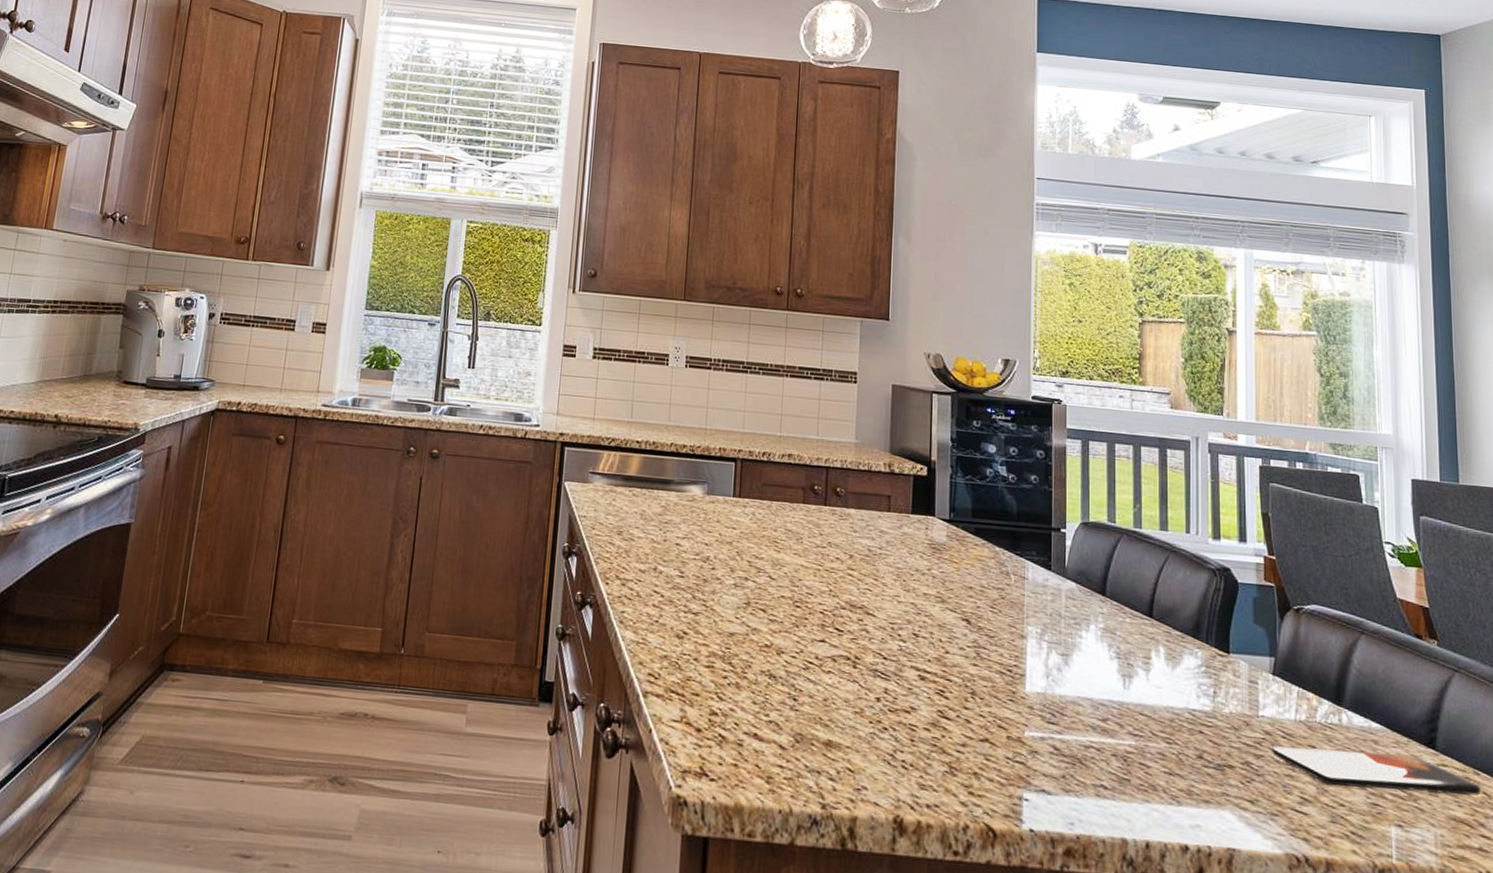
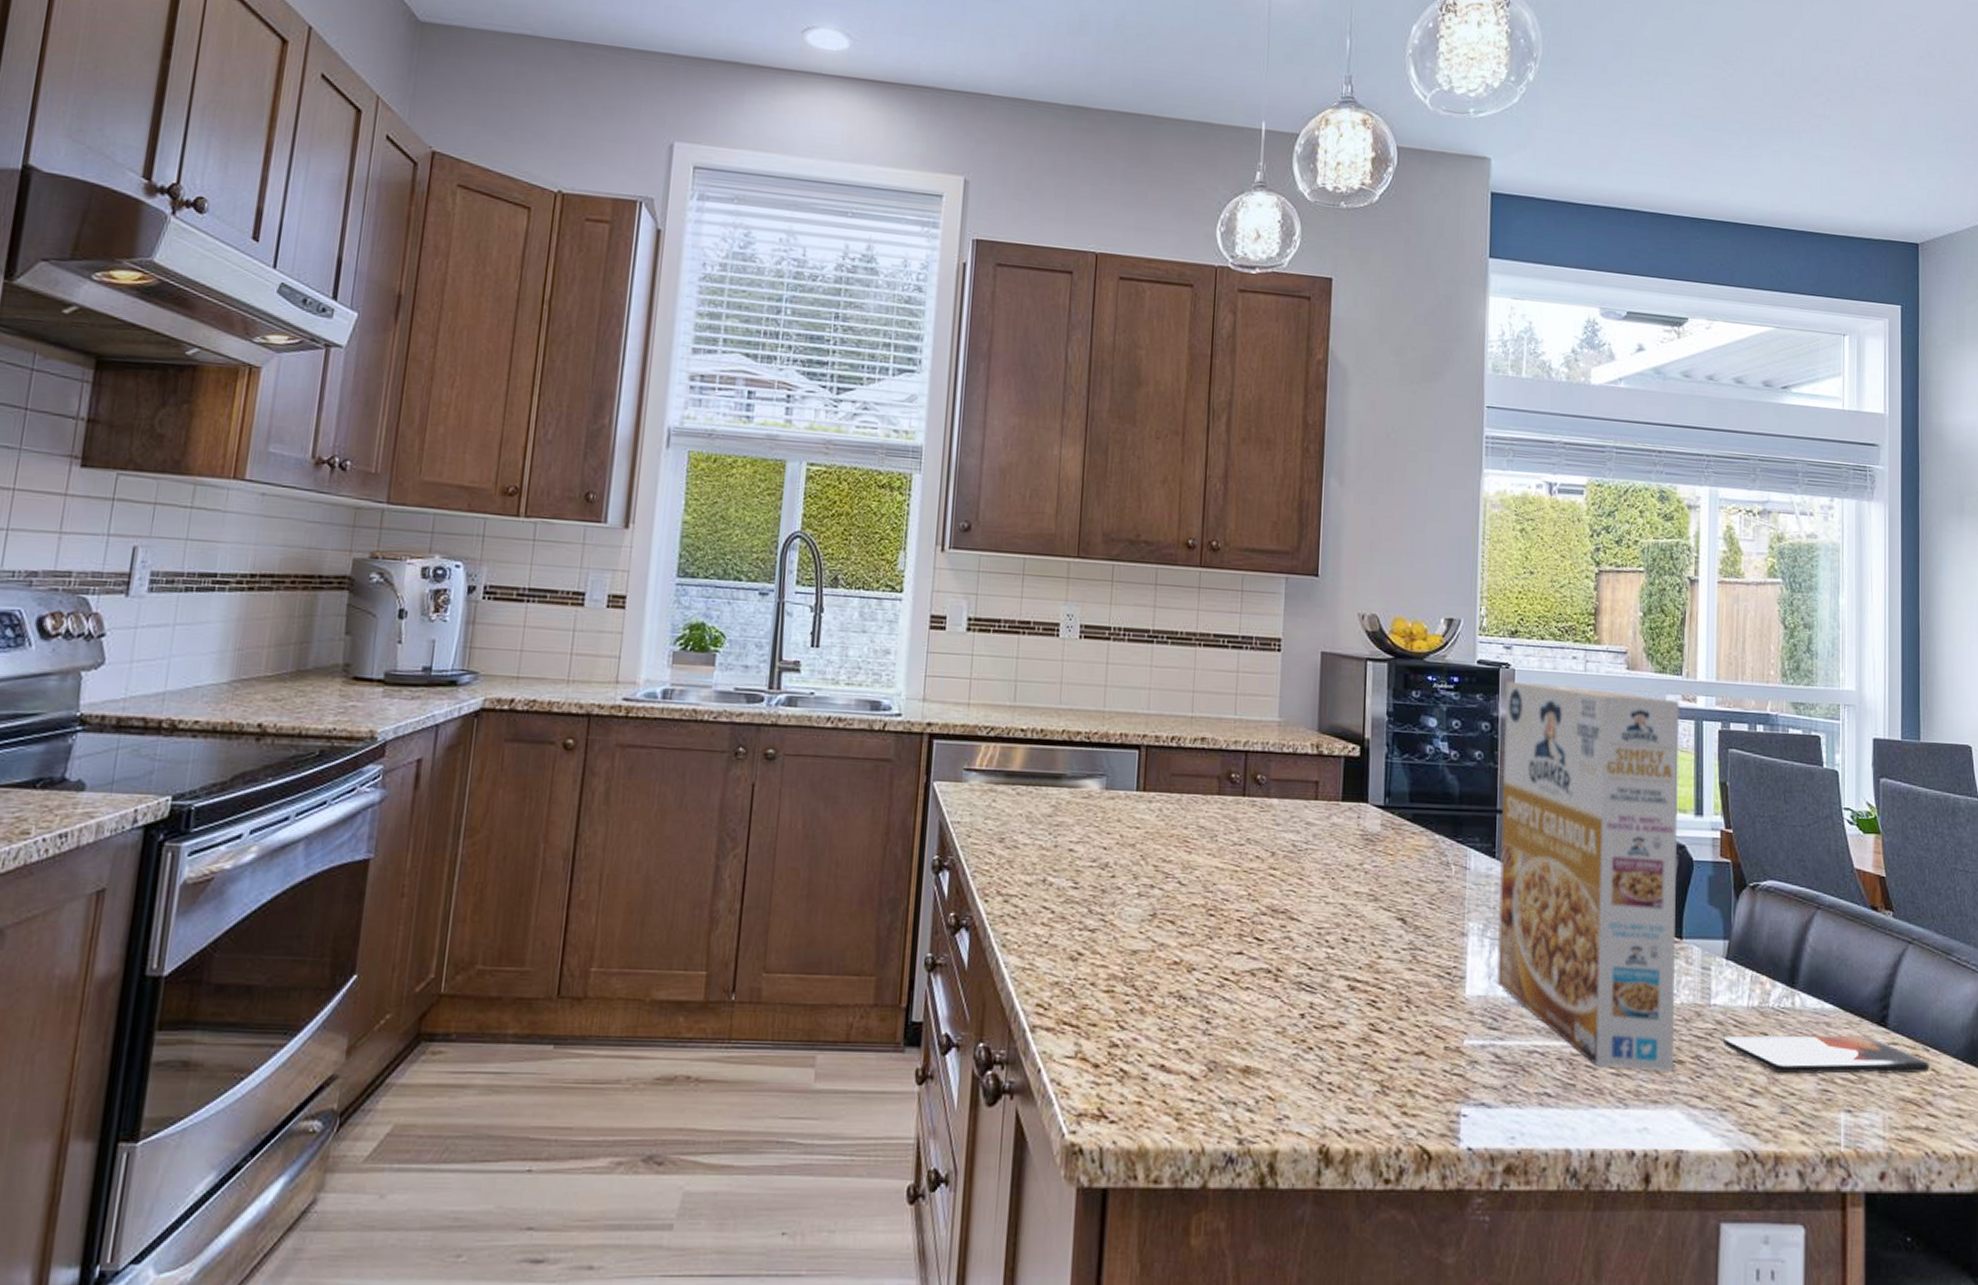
cereal box: none [1055,415,1223,775] -> present [1497,680,1680,1072]

